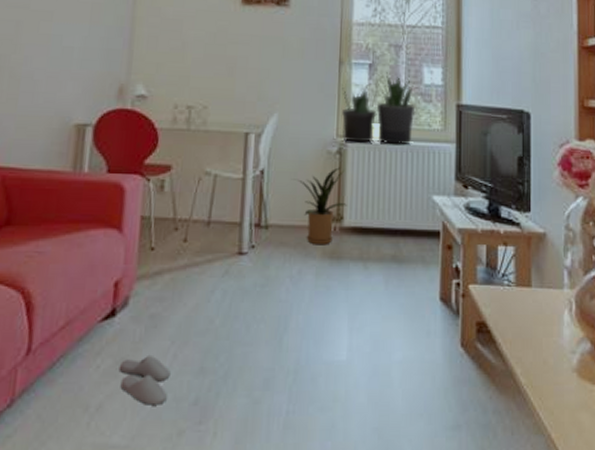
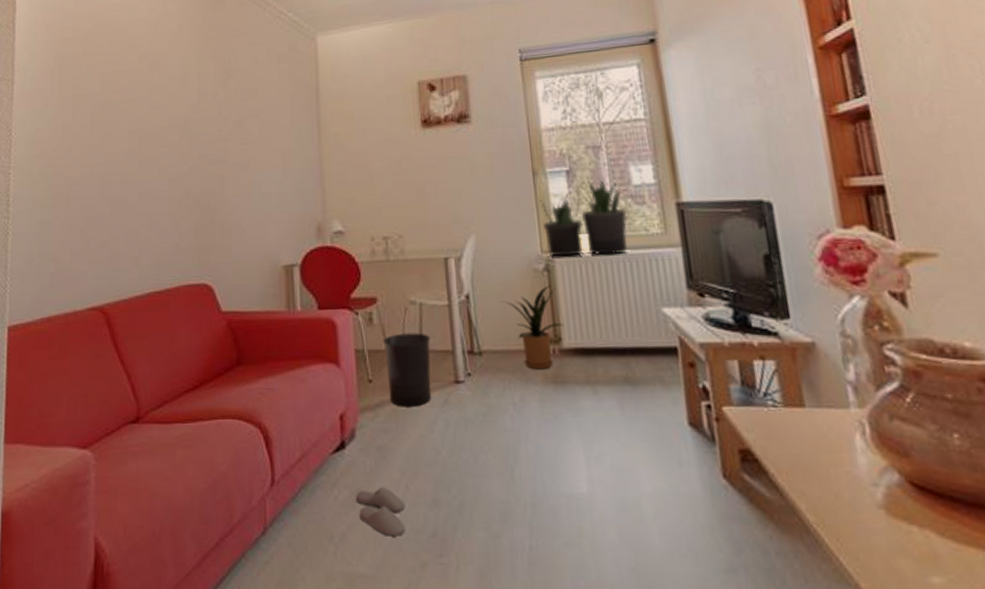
waste bin: none [170,203,221,276] -> present [383,332,432,407]

